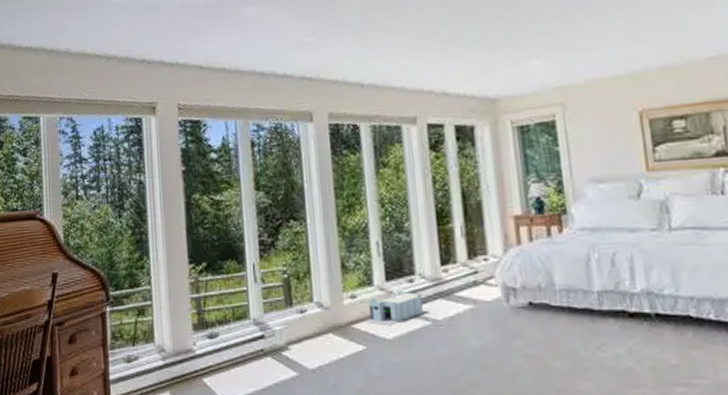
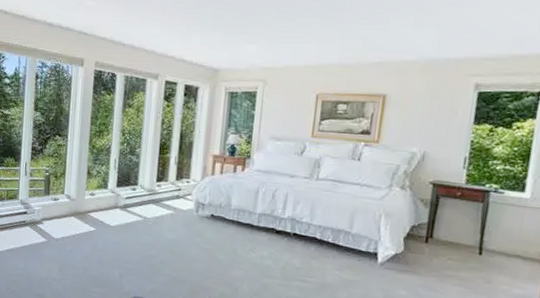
storage bin: present [366,291,425,326] -> none [98,195,140,217]

